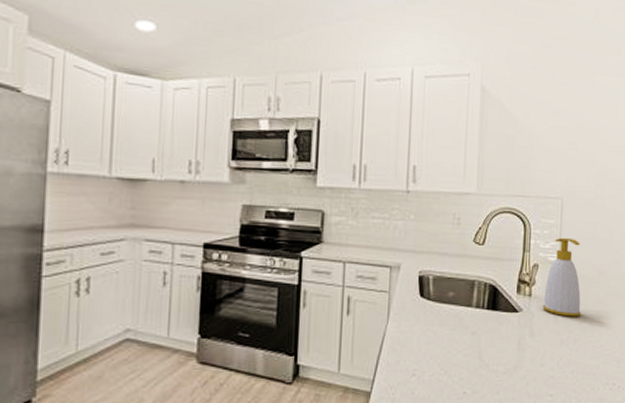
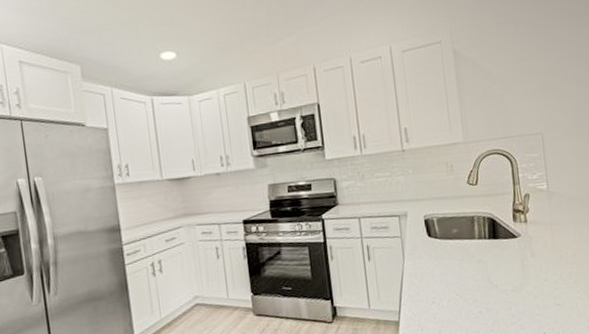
soap bottle: present [542,237,581,317] -> none [538,166,575,236]

